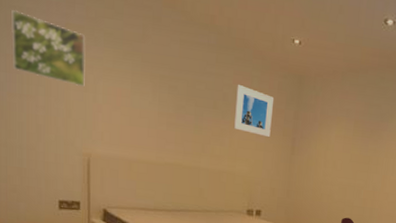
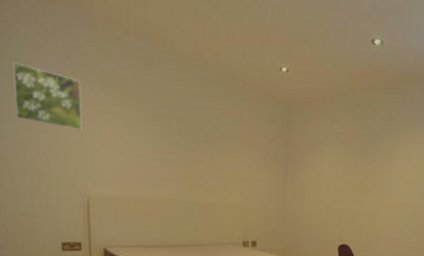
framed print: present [233,84,274,138] -> none [225,116,265,168]

